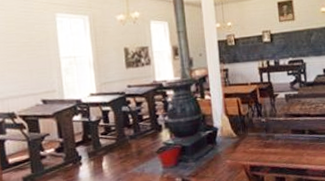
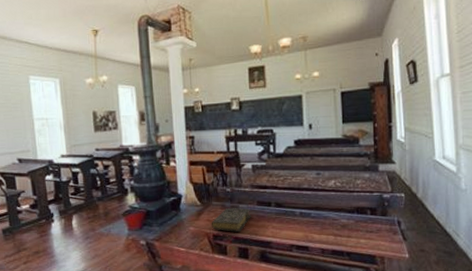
book: none [247,137,287,162] -> present [211,208,251,232]

